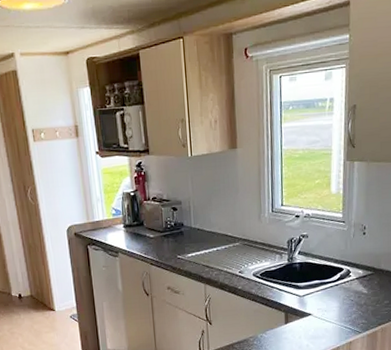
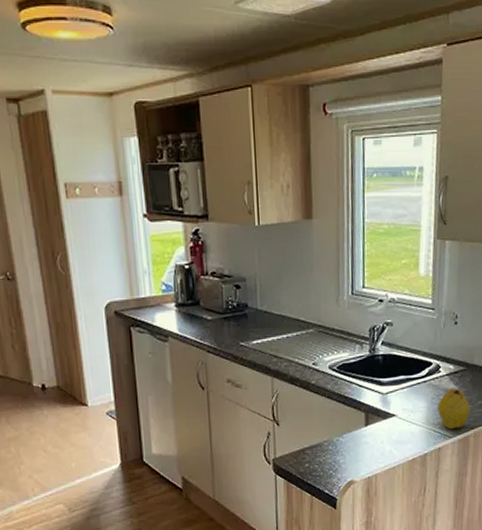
fruit: none [349,290,378,326] -> present [438,388,470,430]

